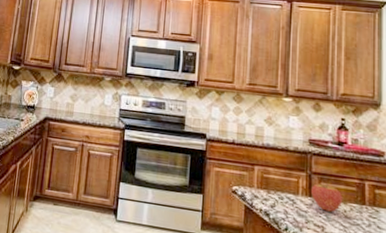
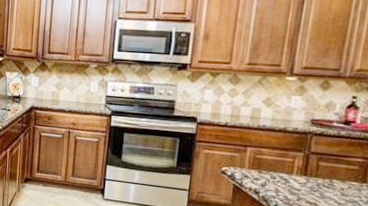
fruit: present [311,181,343,212] -> none [307,161,343,190]

